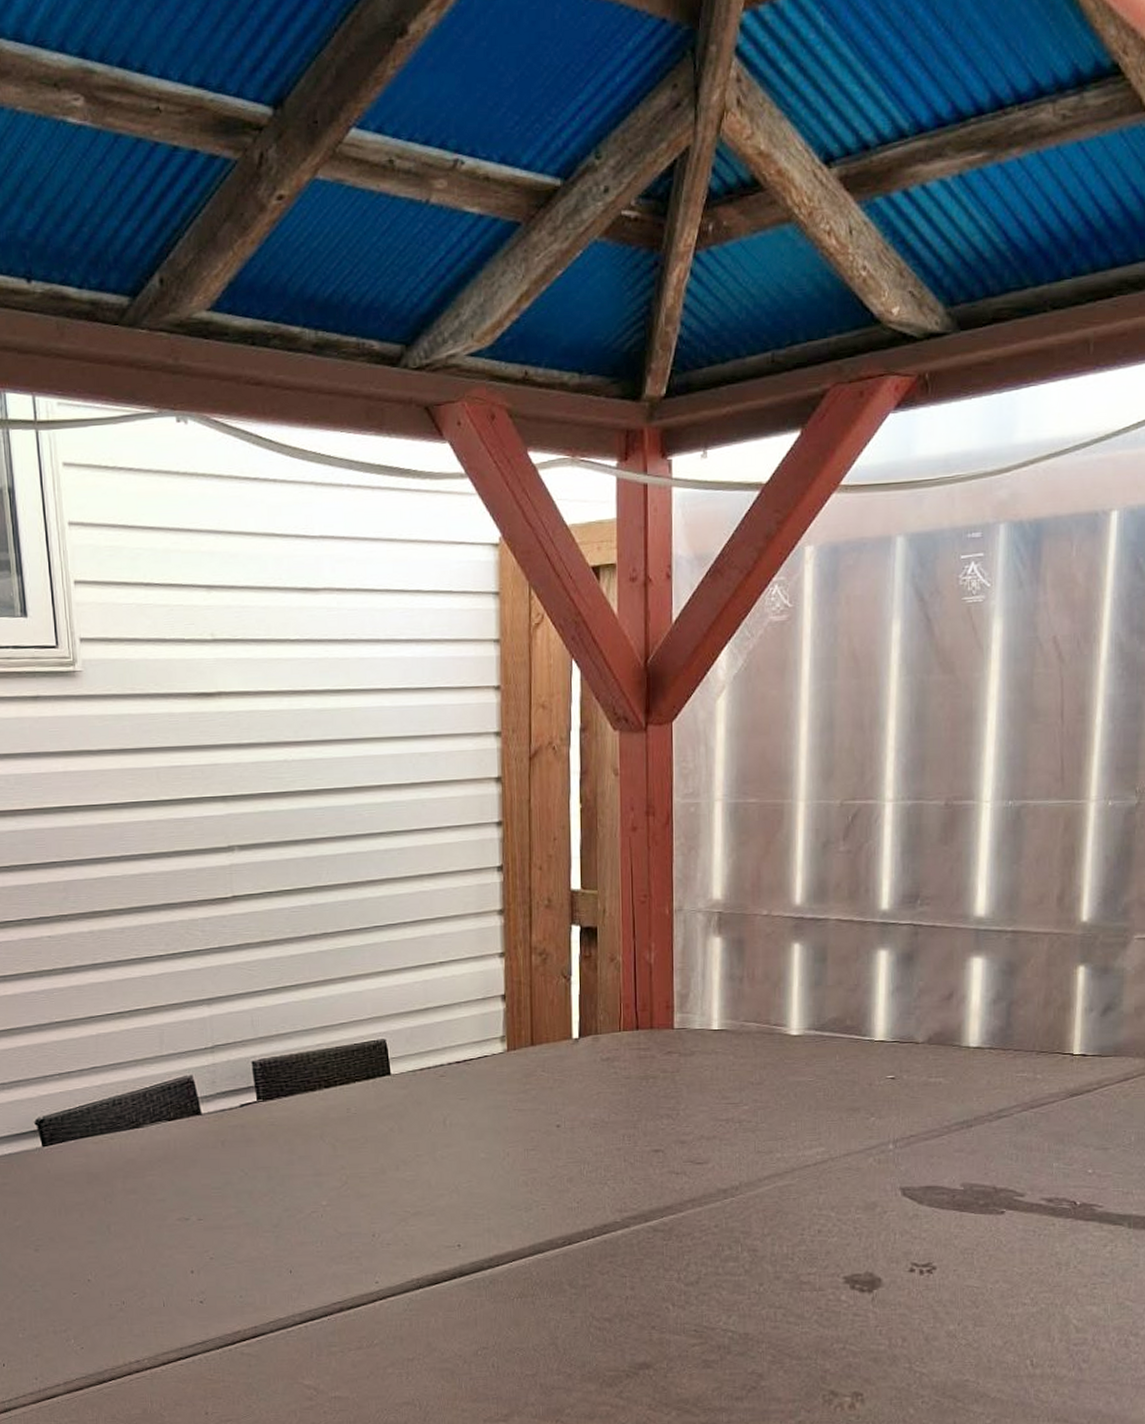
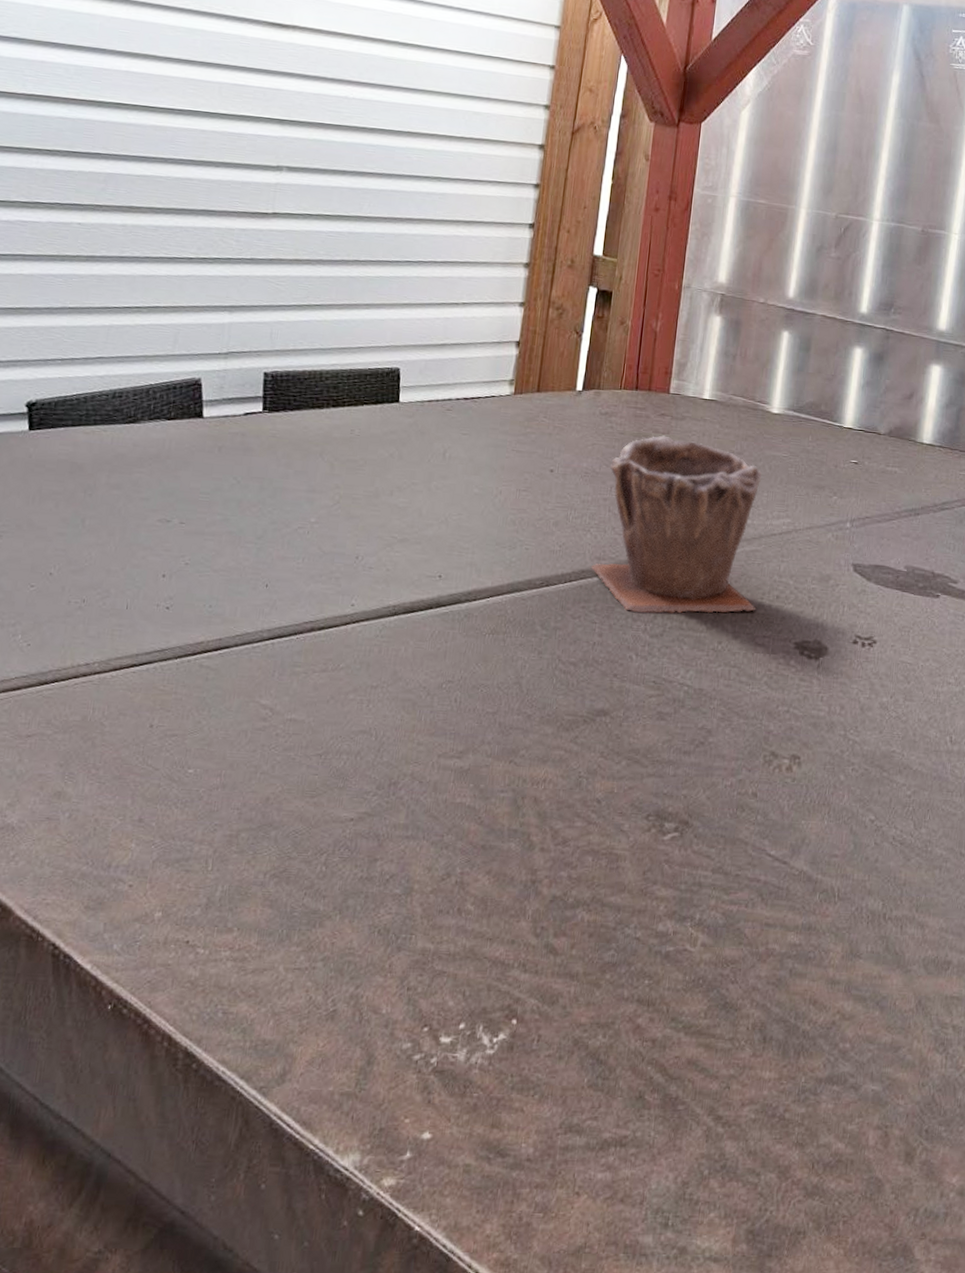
plant pot: none [614,1074,797,1262] -> present [591,435,762,613]

